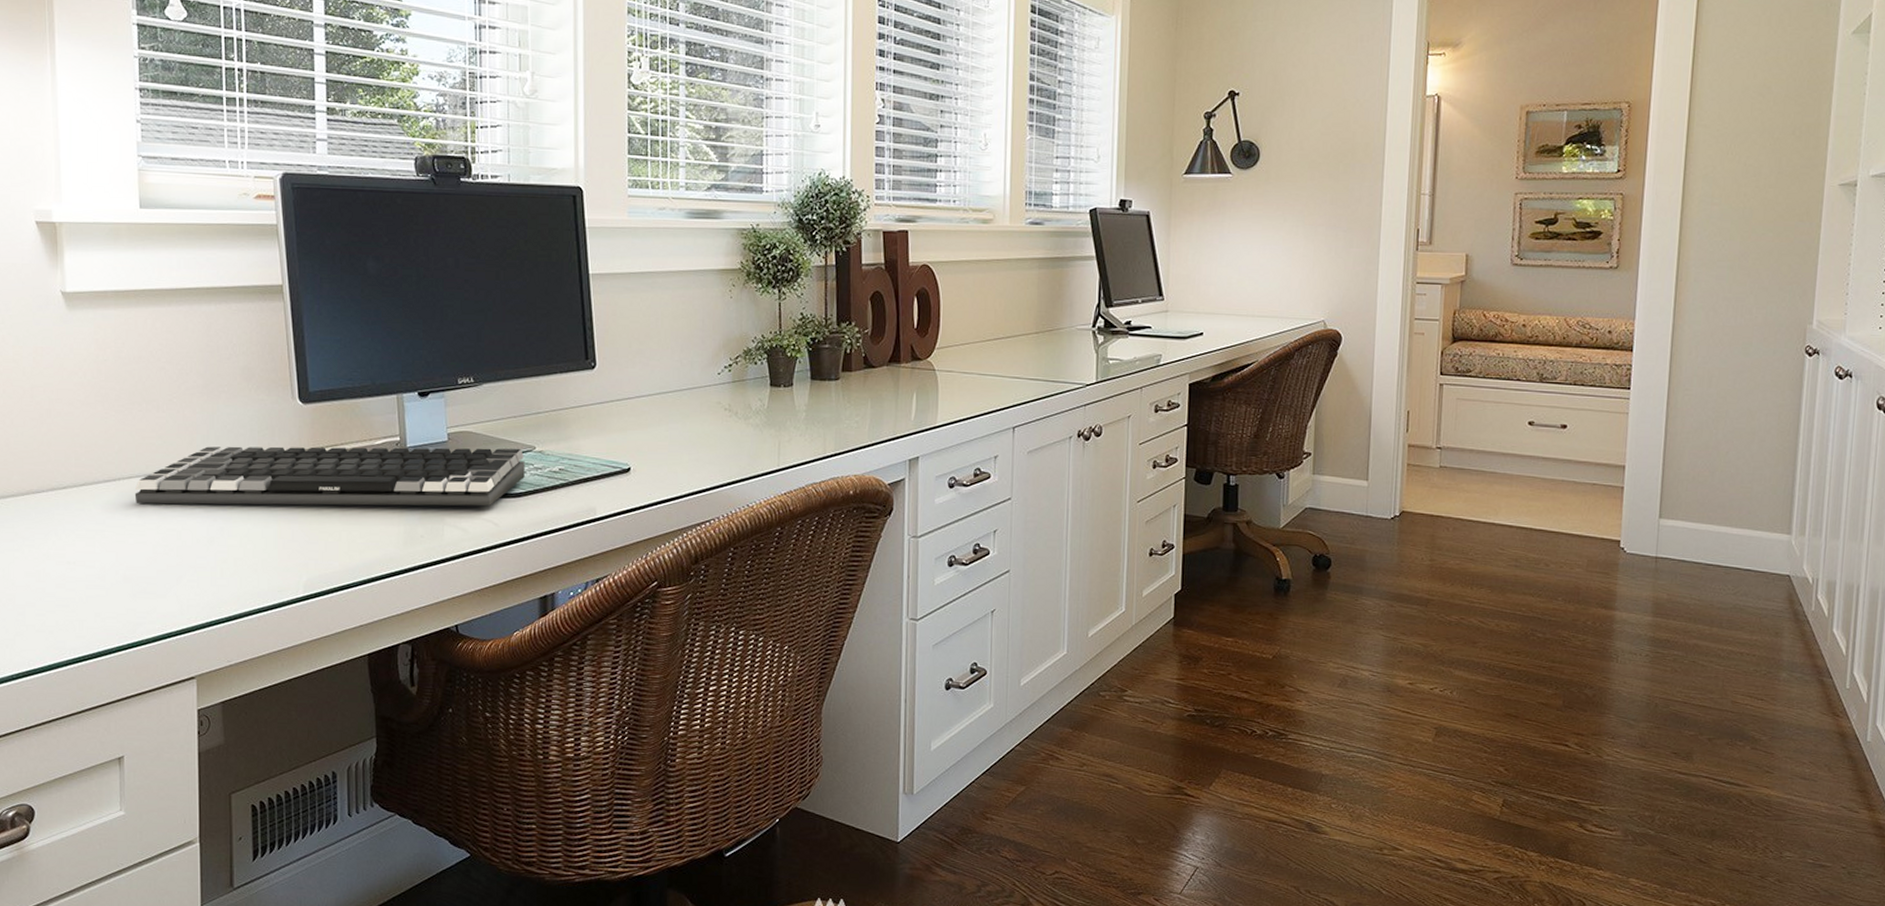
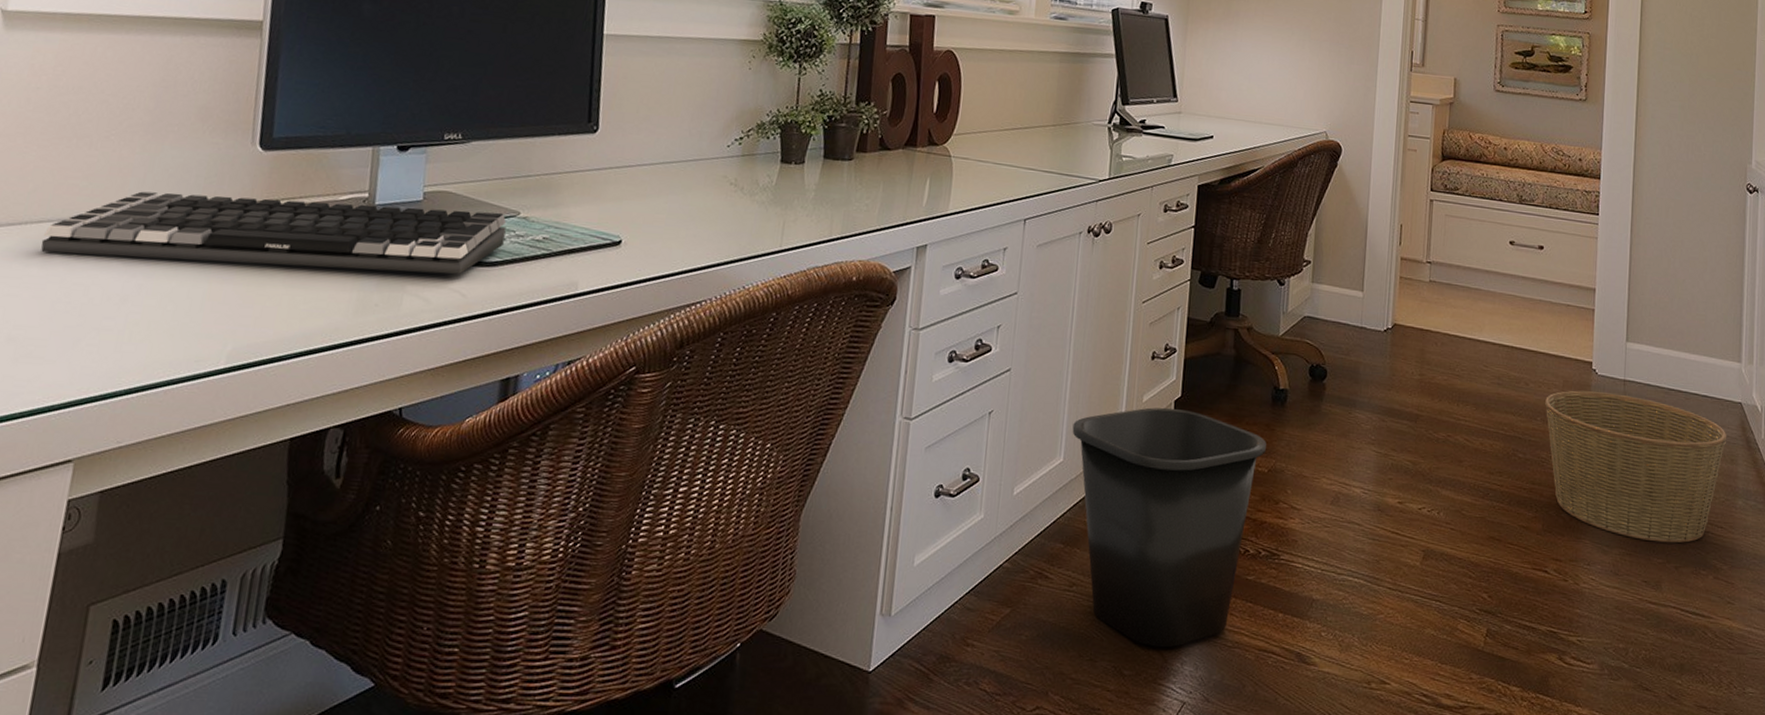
waste bin: none [1074,601,1270,820] -> present [1072,407,1266,648]
basket: none [1567,569,1771,716] -> present [1545,390,1726,544]

